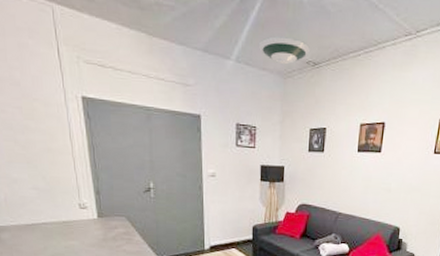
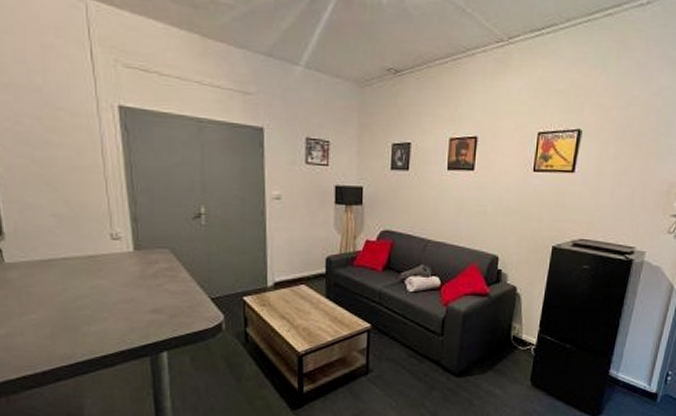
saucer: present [258,36,310,65] -> none [331,40,390,72]

